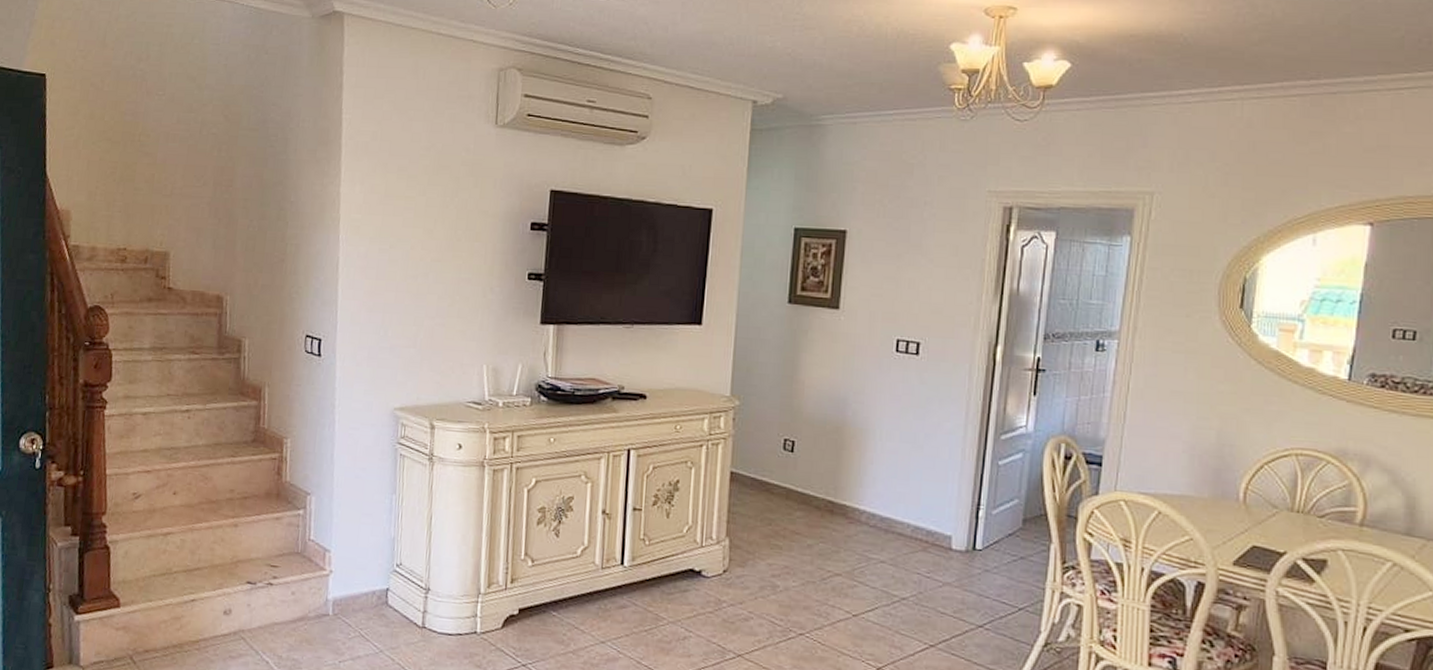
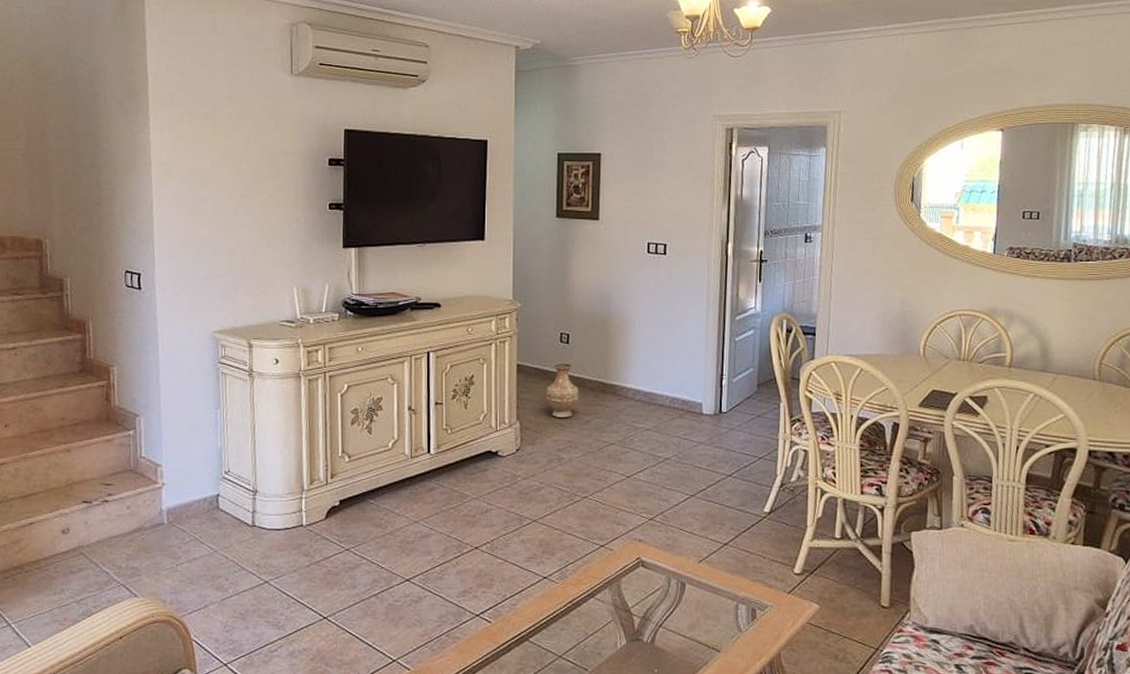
vase: none [762,473,802,539] -> present [546,363,579,418]

